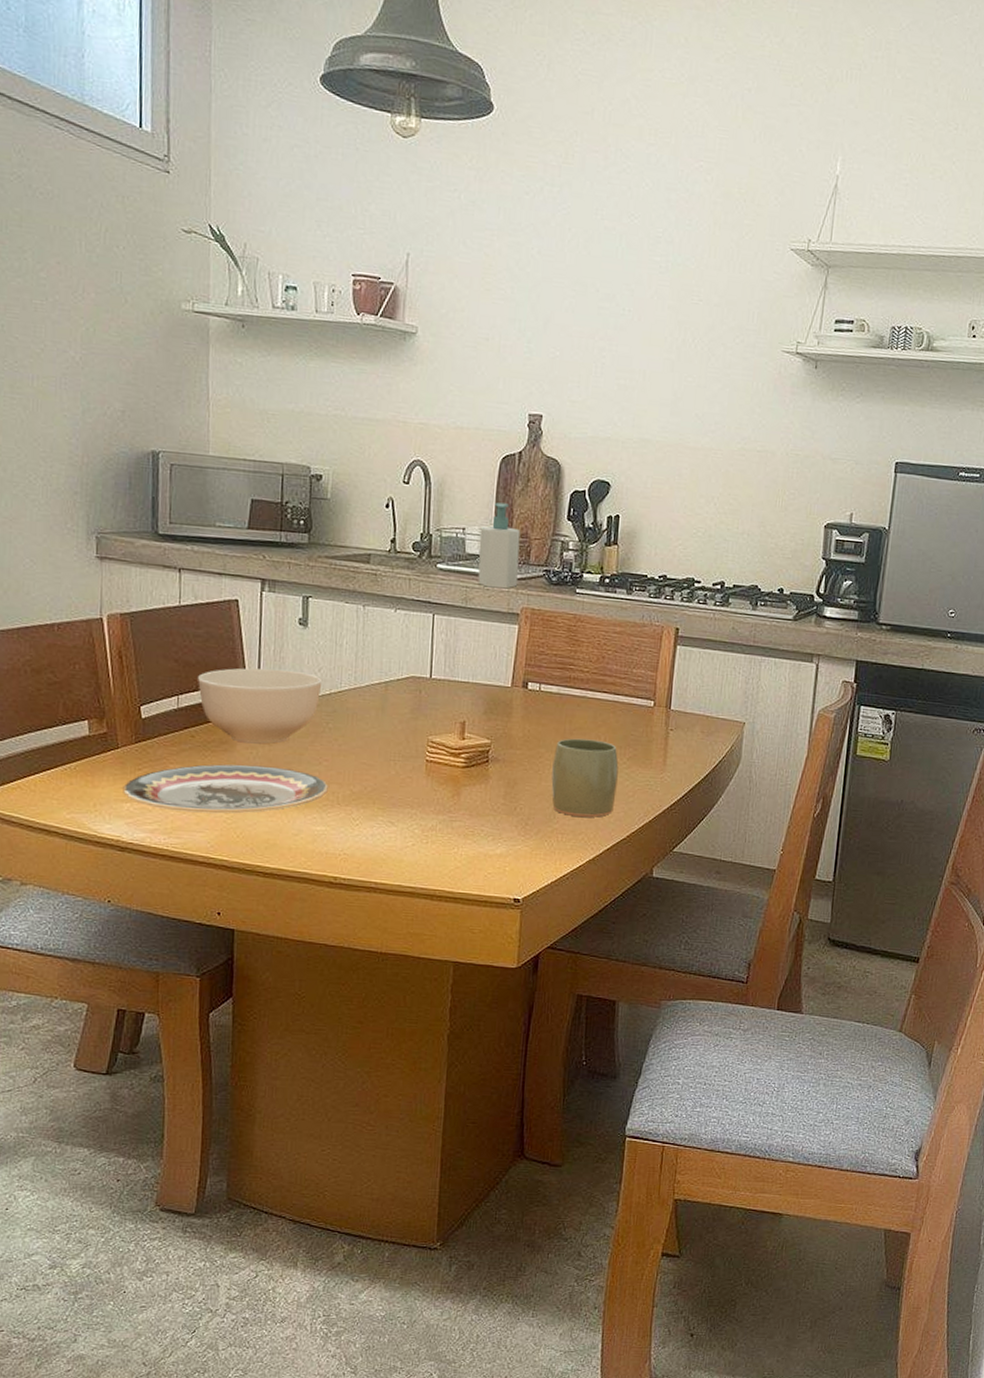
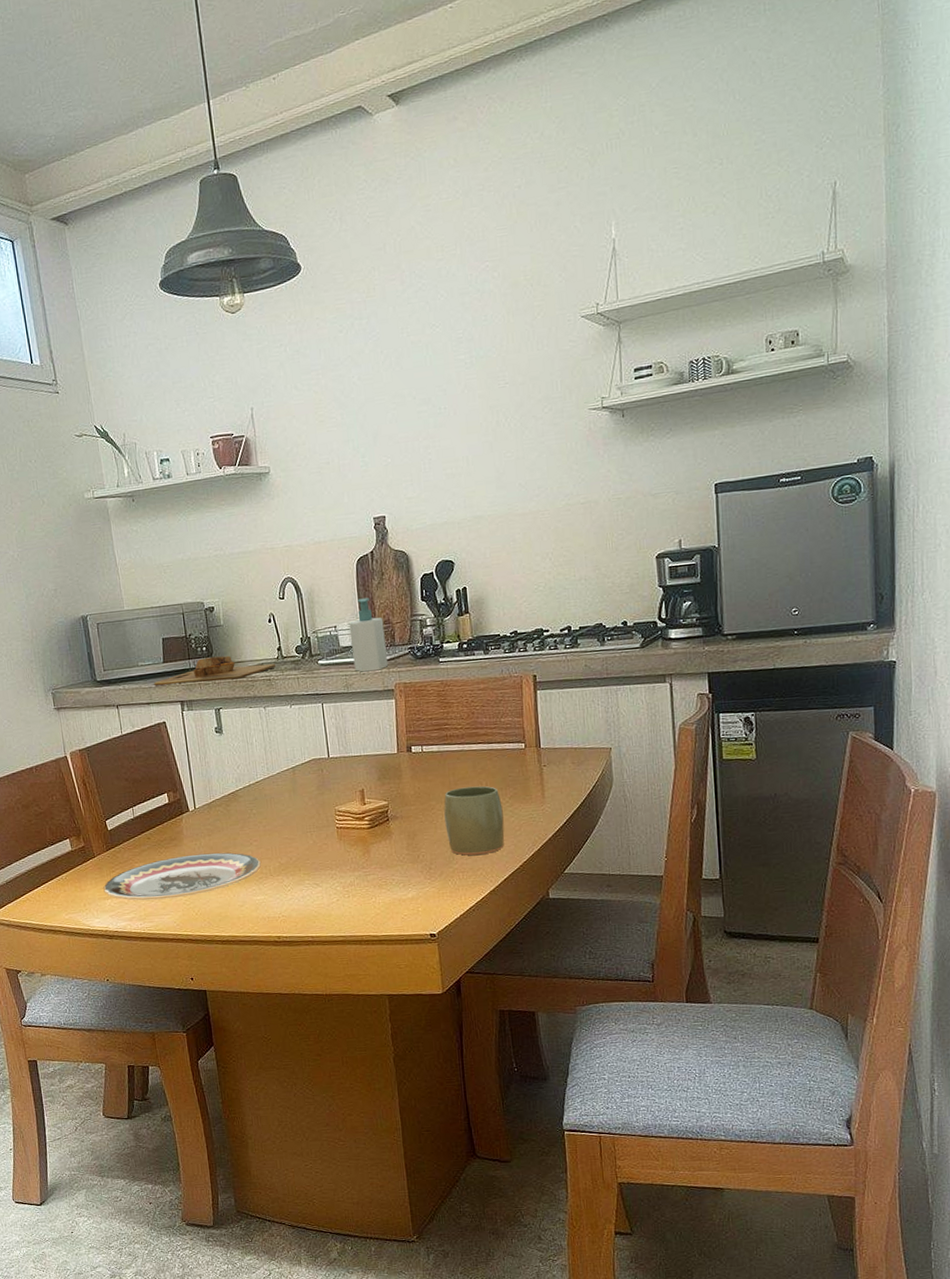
bowl: present [197,668,323,744] -> none [144,771,242,837]
cutting board: none [232,533,385,567] -> present [154,655,275,686]

